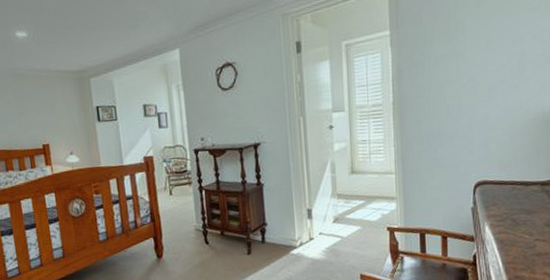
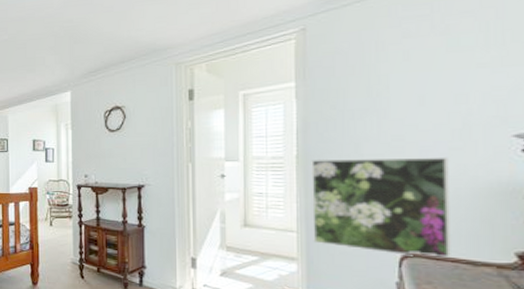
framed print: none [405,93,510,184] -> present [311,157,451,258]

